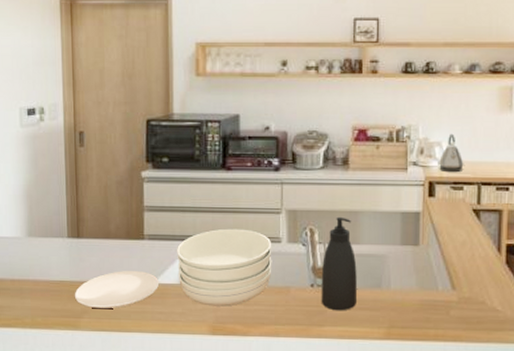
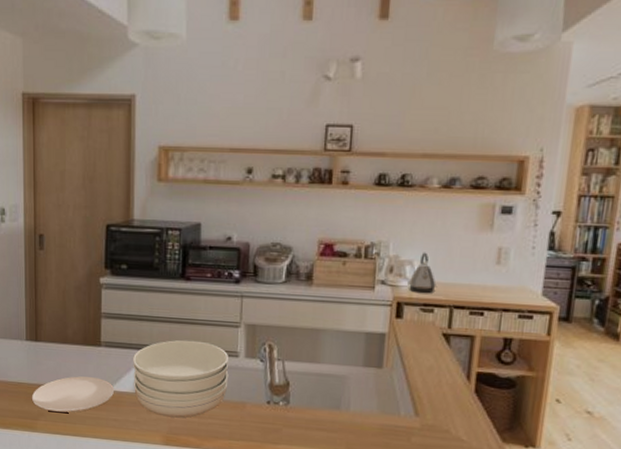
soap dispenser: present [321,216,357,311] -> none [277,333,316,430]

